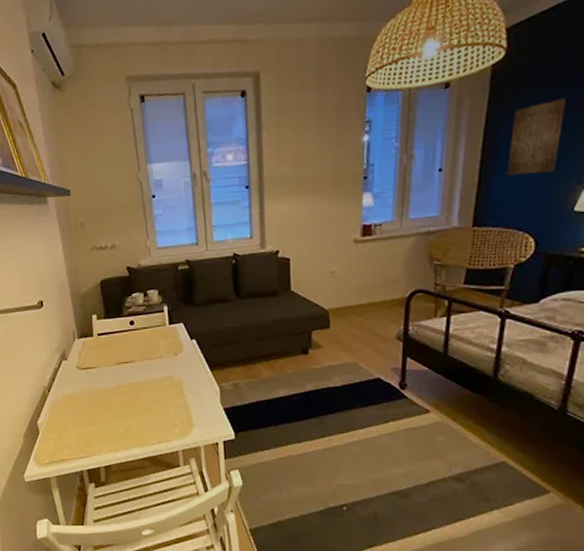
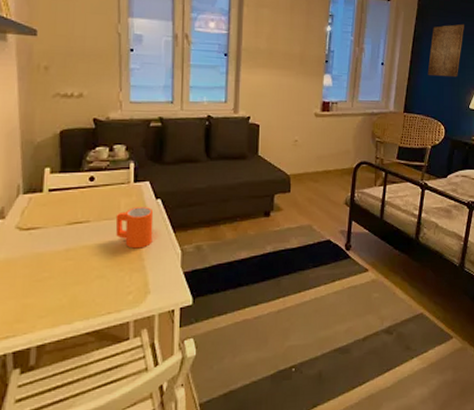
mug: none [156,347,192,386] -> present [115,207,154,249]

